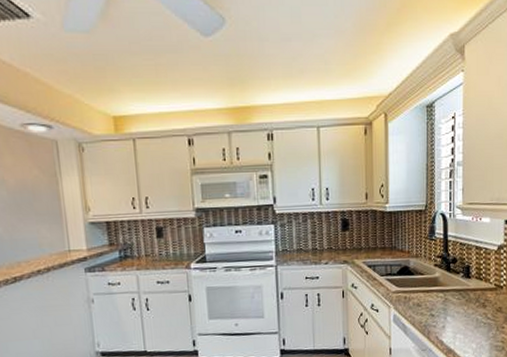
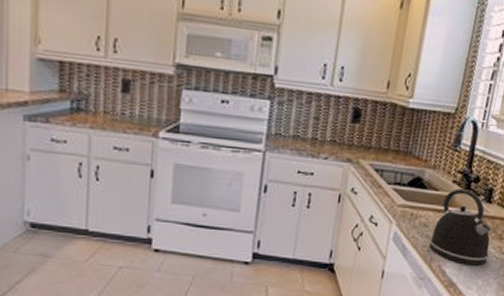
kettle: none [424,270,478,333] -> present [429,188,493,266]

